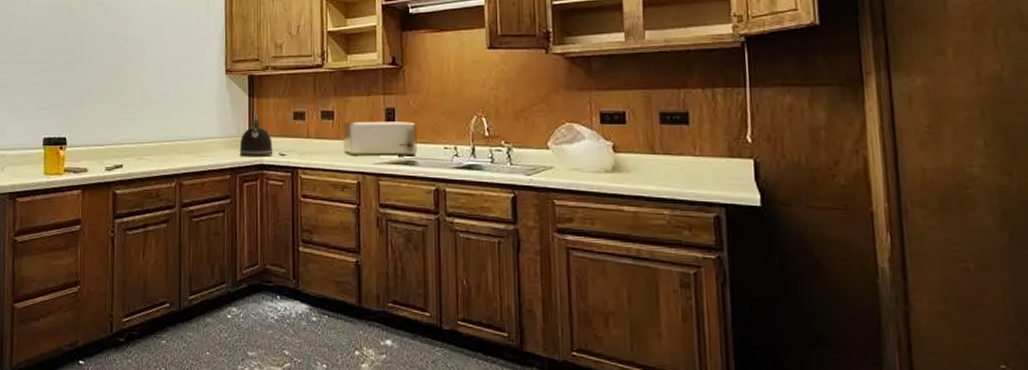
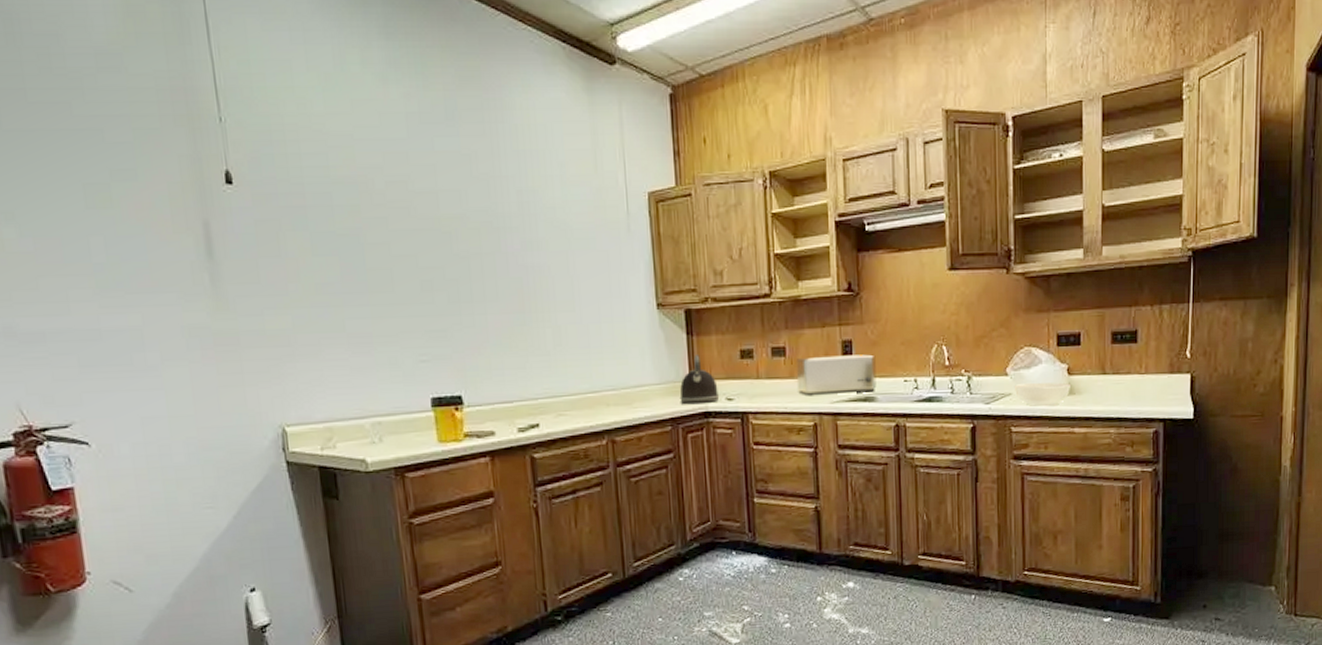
bowl: none [556,157,618,183] -> present [1014,382,1072,408]

